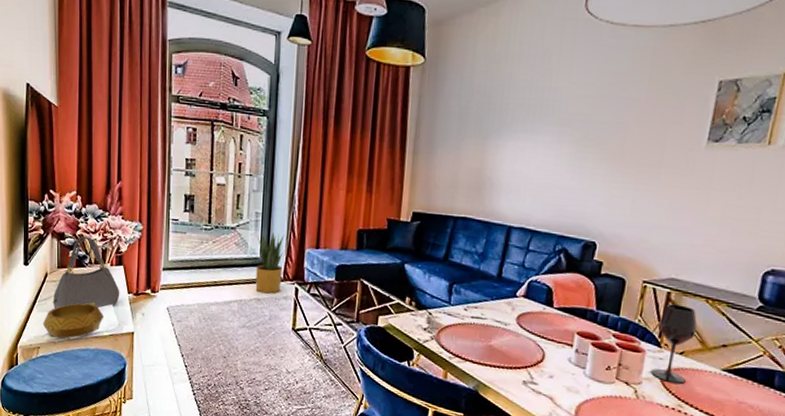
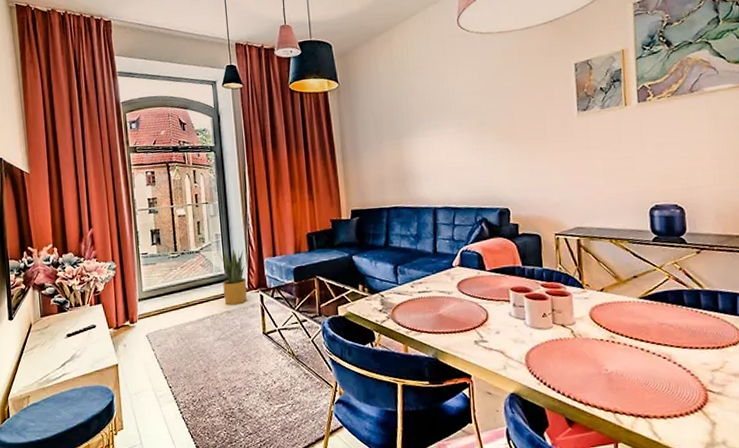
decorative bowl: present [42,302,104,339] -> none [30,344,89,384]
handbag: present [52,236,120,309] -> none [38,283,102,356]
wineglass: present [650,304,698,384] -> none [577,248,611,318]

